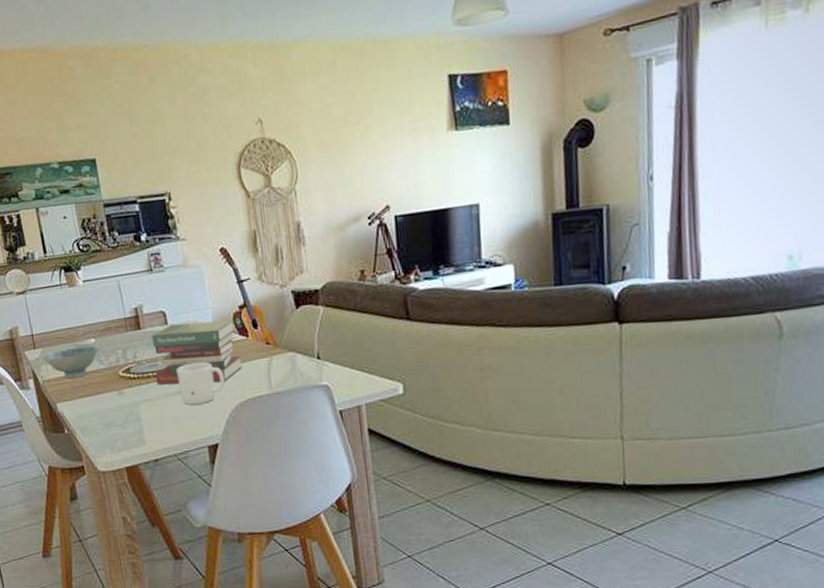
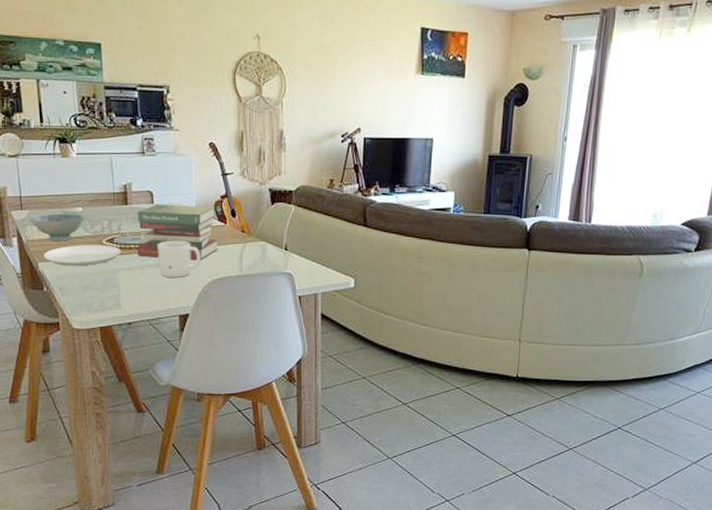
plate: none [61,376,140,404] -> present [43,244,122,266]

